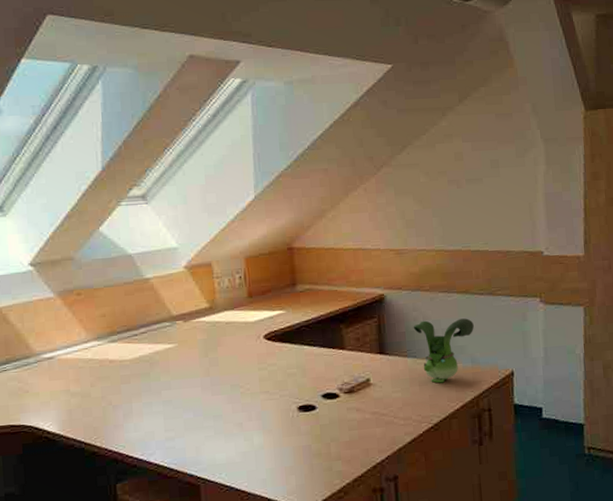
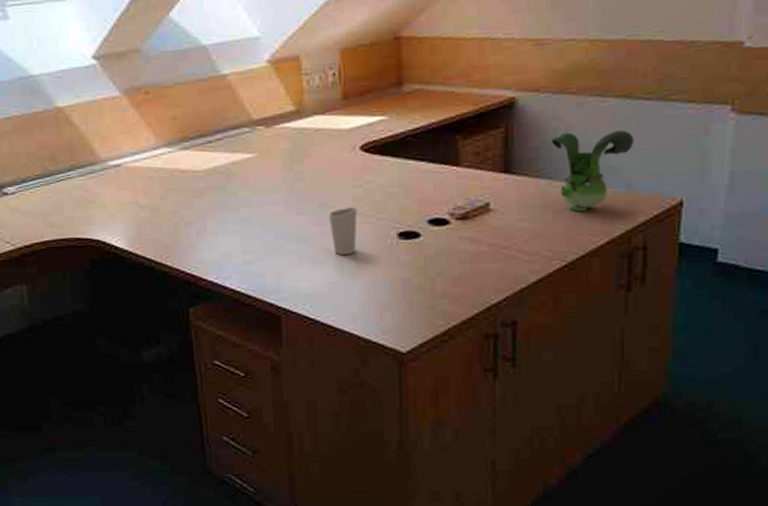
cup: none [239,385,264,429] -> present [328,206,357,256]

